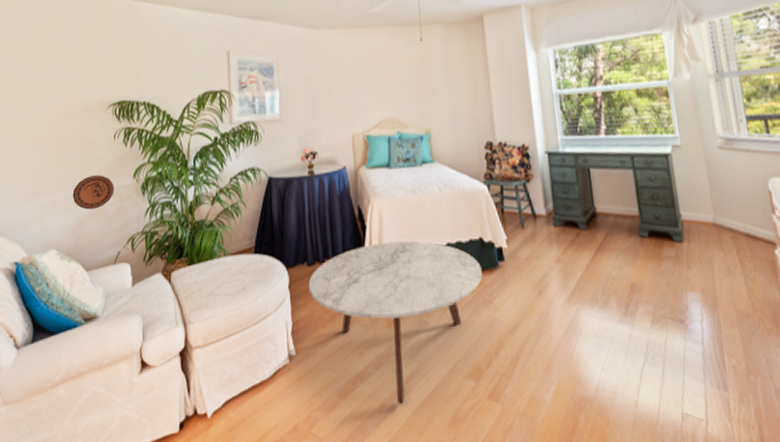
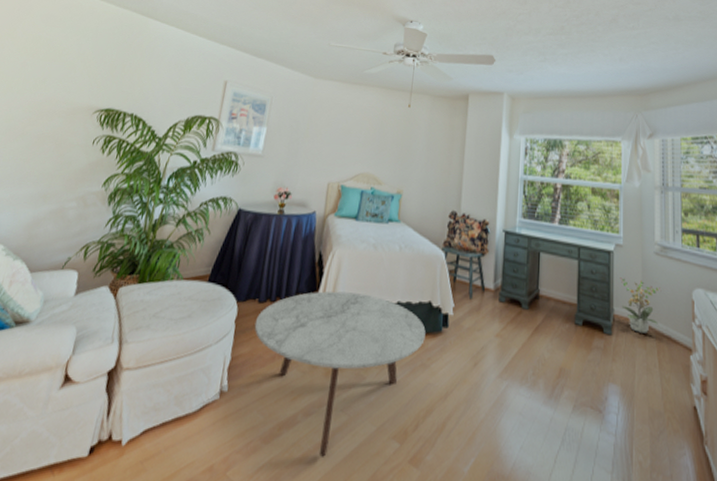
decorative plate: present [72,175,114,210] -> none [35,176,82,211]
potted plant: none [683,178,733,235] -> present [620,277,662,334]

